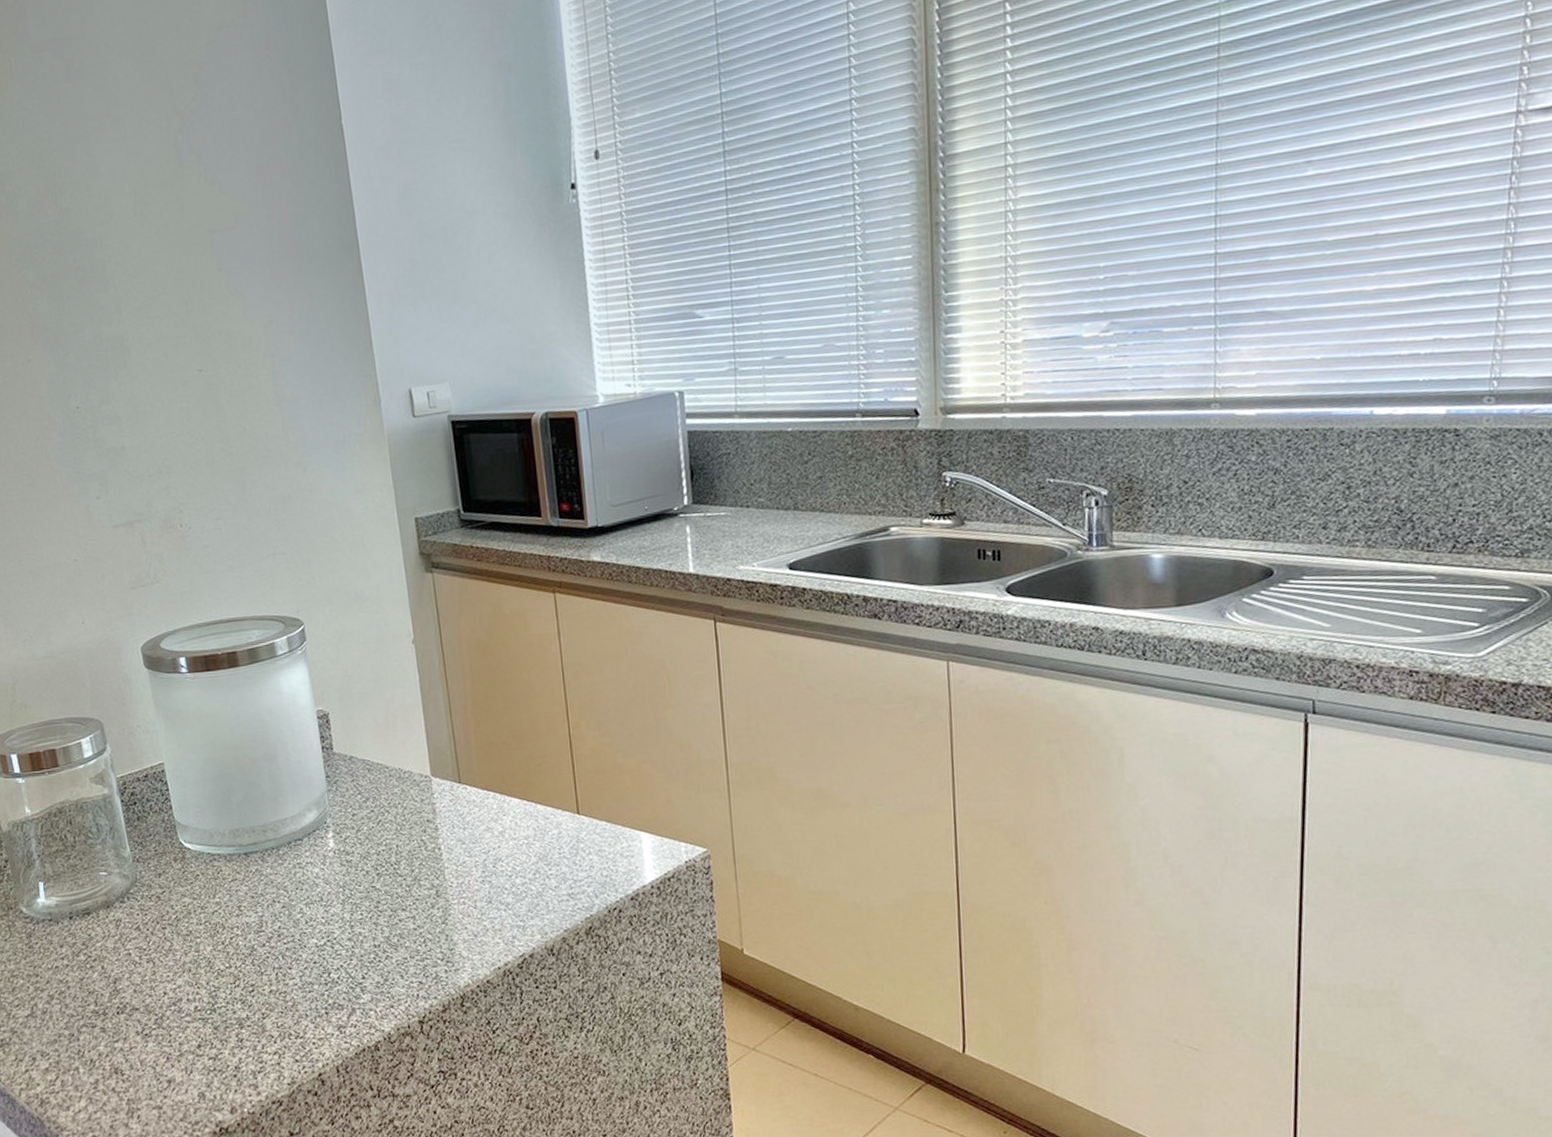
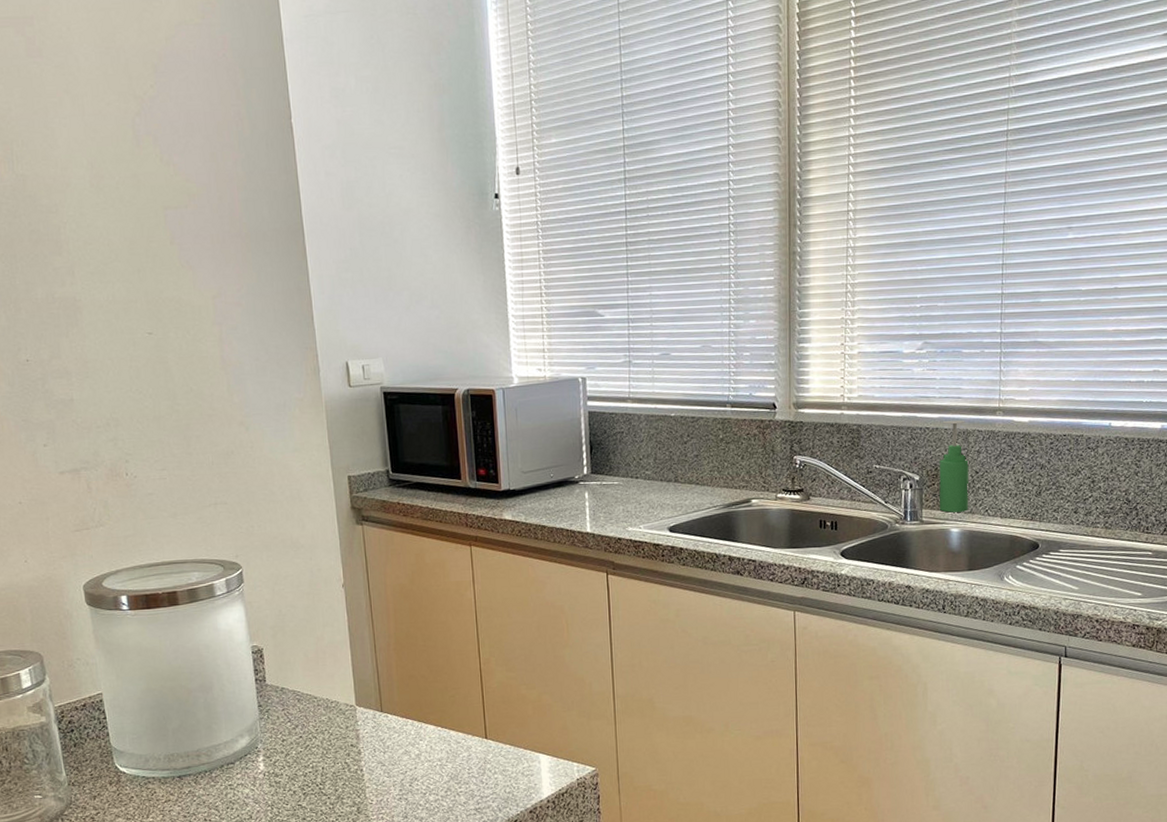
soap dispenser: none [1134,417,1176,534] -> present [939,420,969,513]

